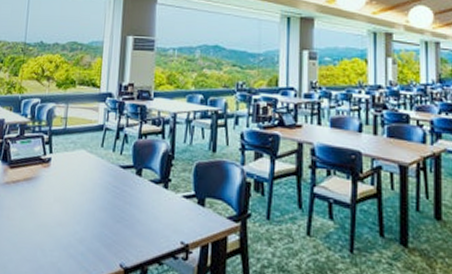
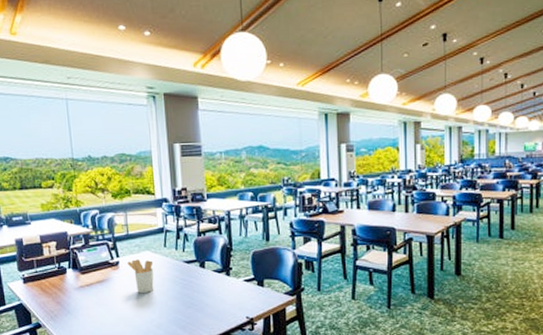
utensil holder: none [59,158,87,200] -> present [127,259,154,294]

